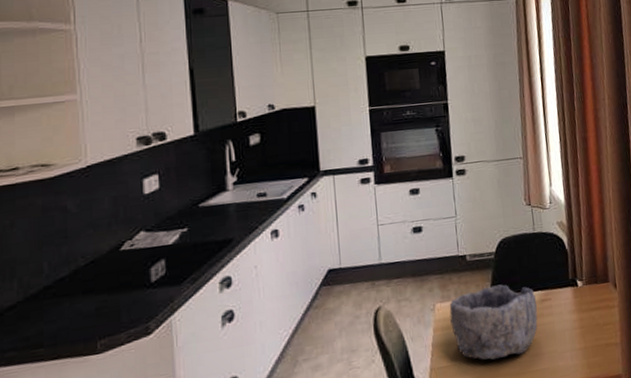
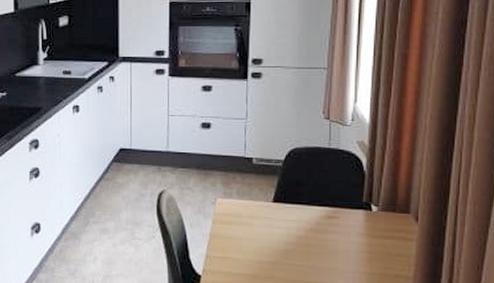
bowl: present [449,284,538,360] -> none [230,192,323,263]

